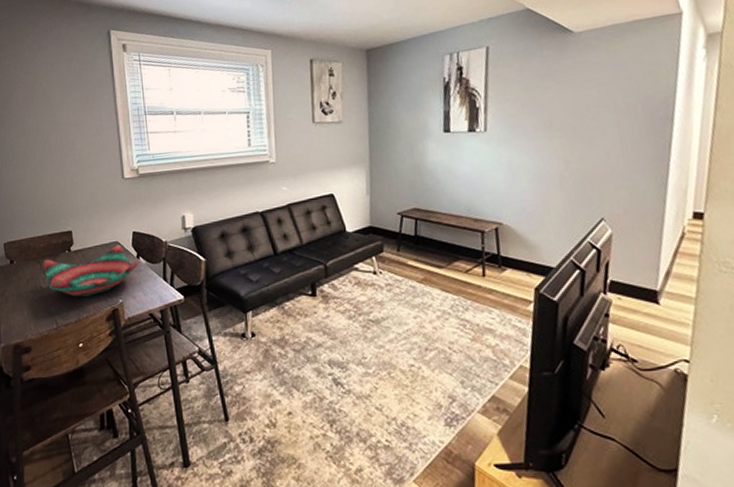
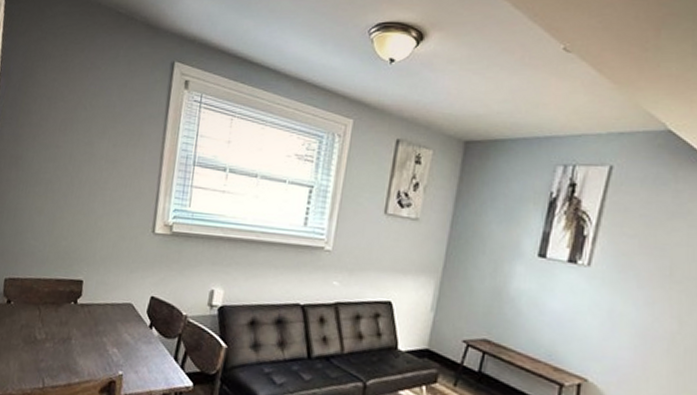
decorative bowl: present [44,245,139,297] -> none [42,306,151,360]

